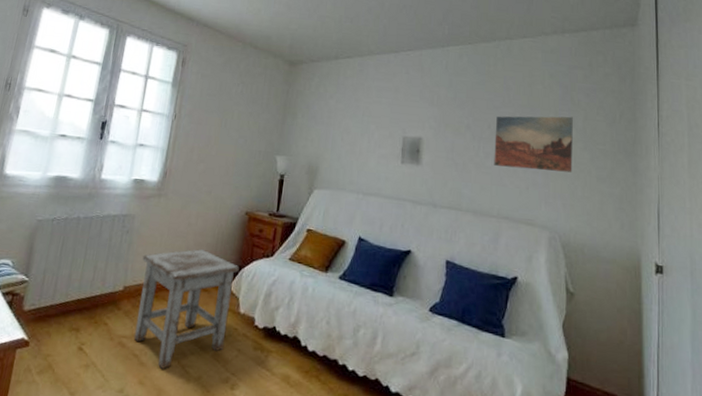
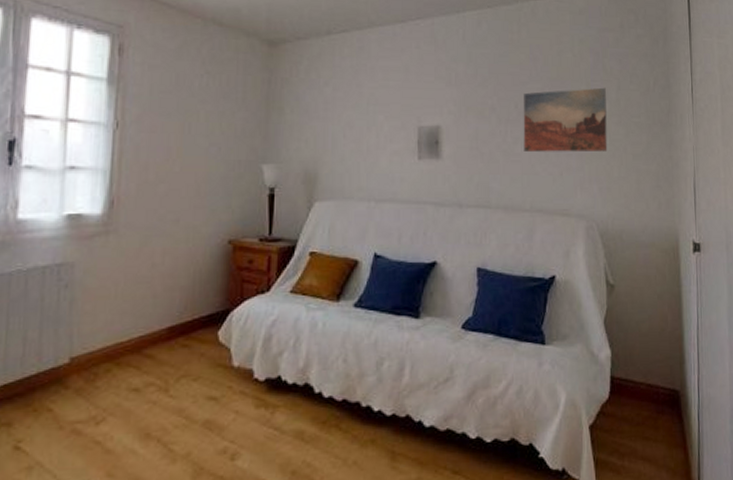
stool: present [133,249,239,369] -> none [92,295,227,453]

